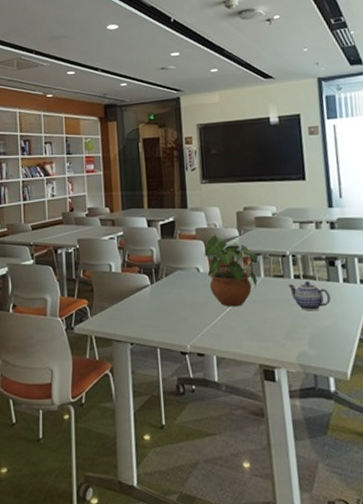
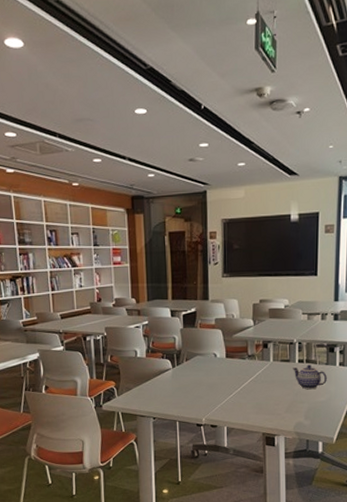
potted plant: present [204,235,258,307] -> none [221,325,269,387]

